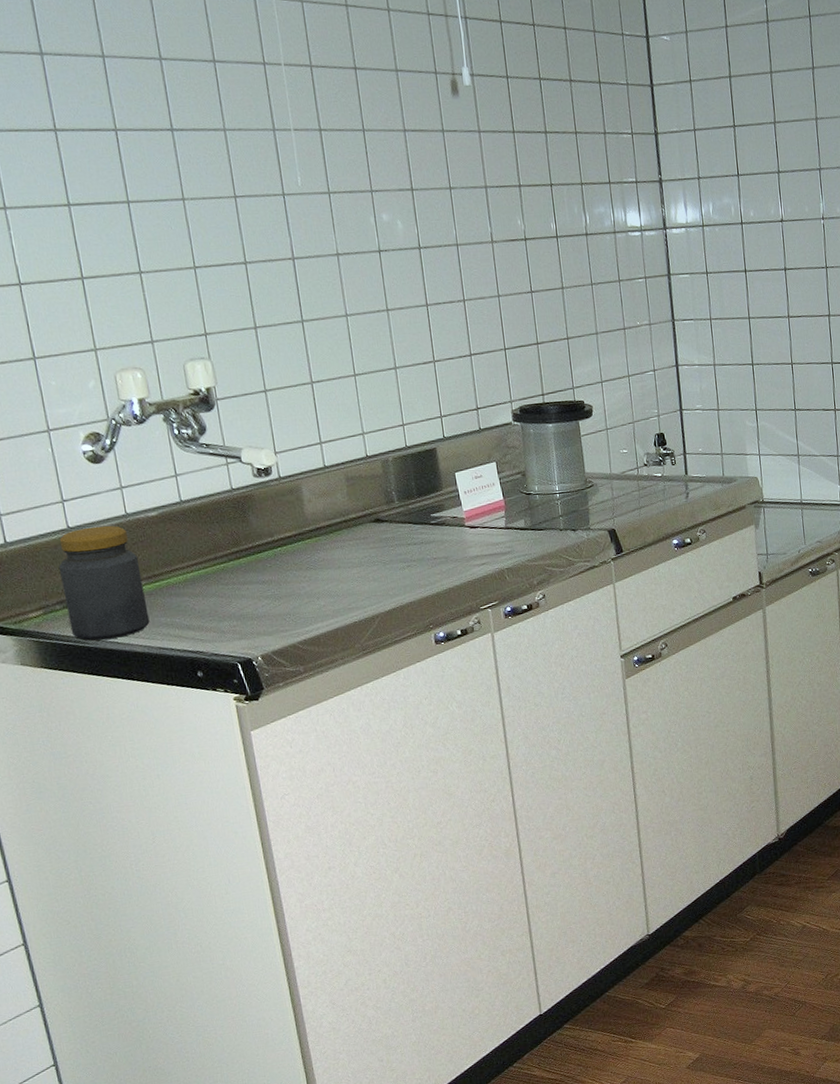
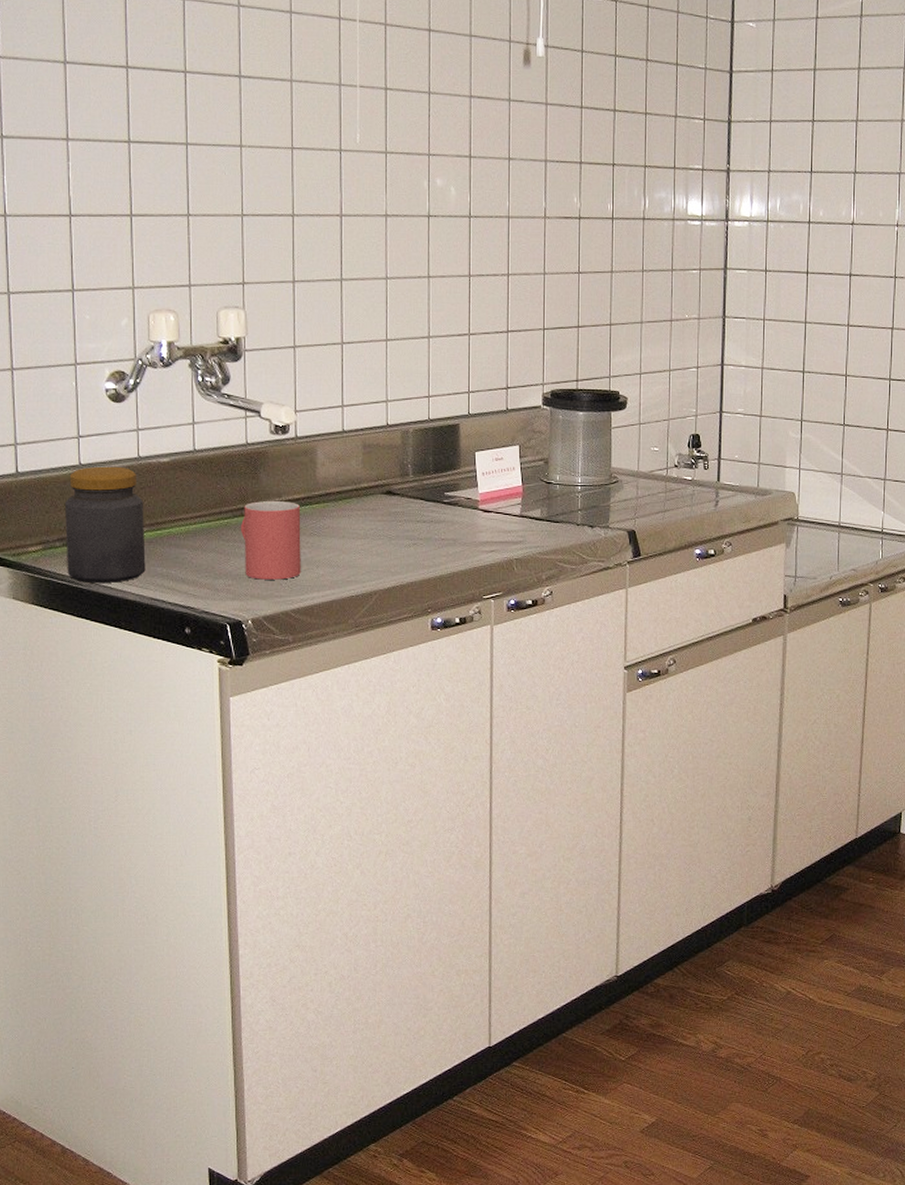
mug: none [237,540,303,618] -> present [240,501,301,580]

